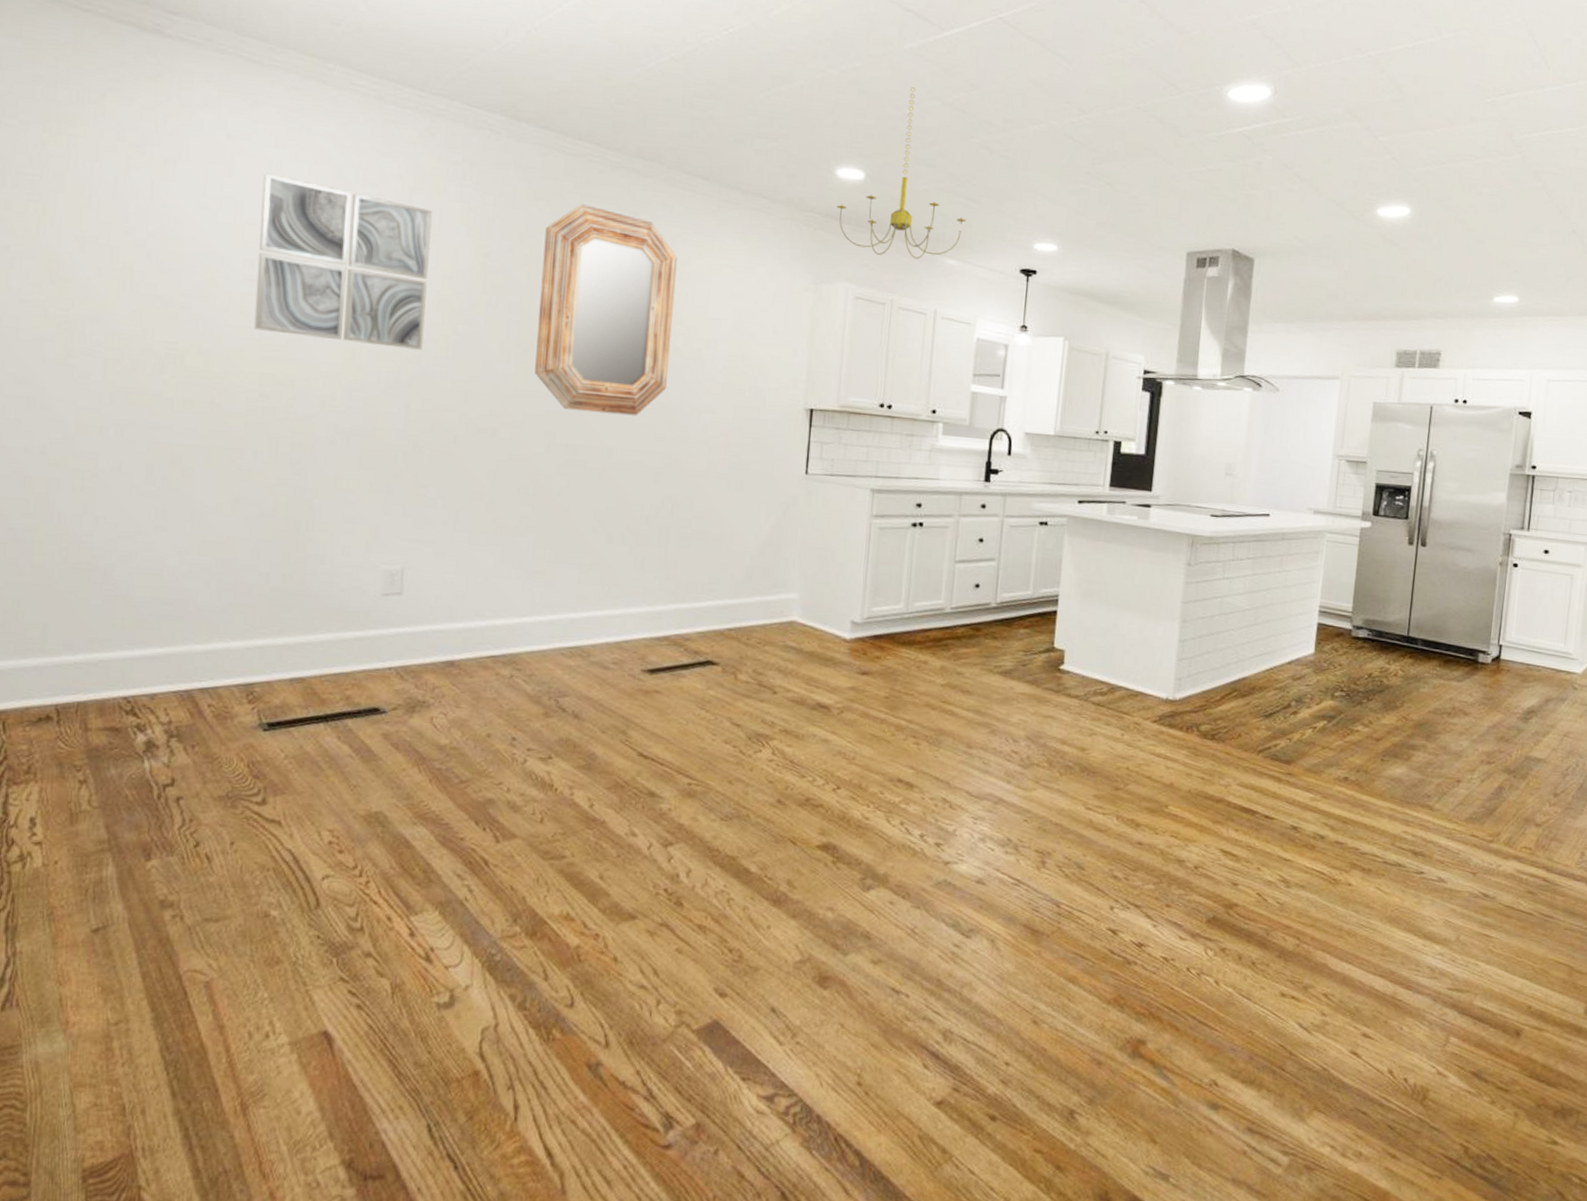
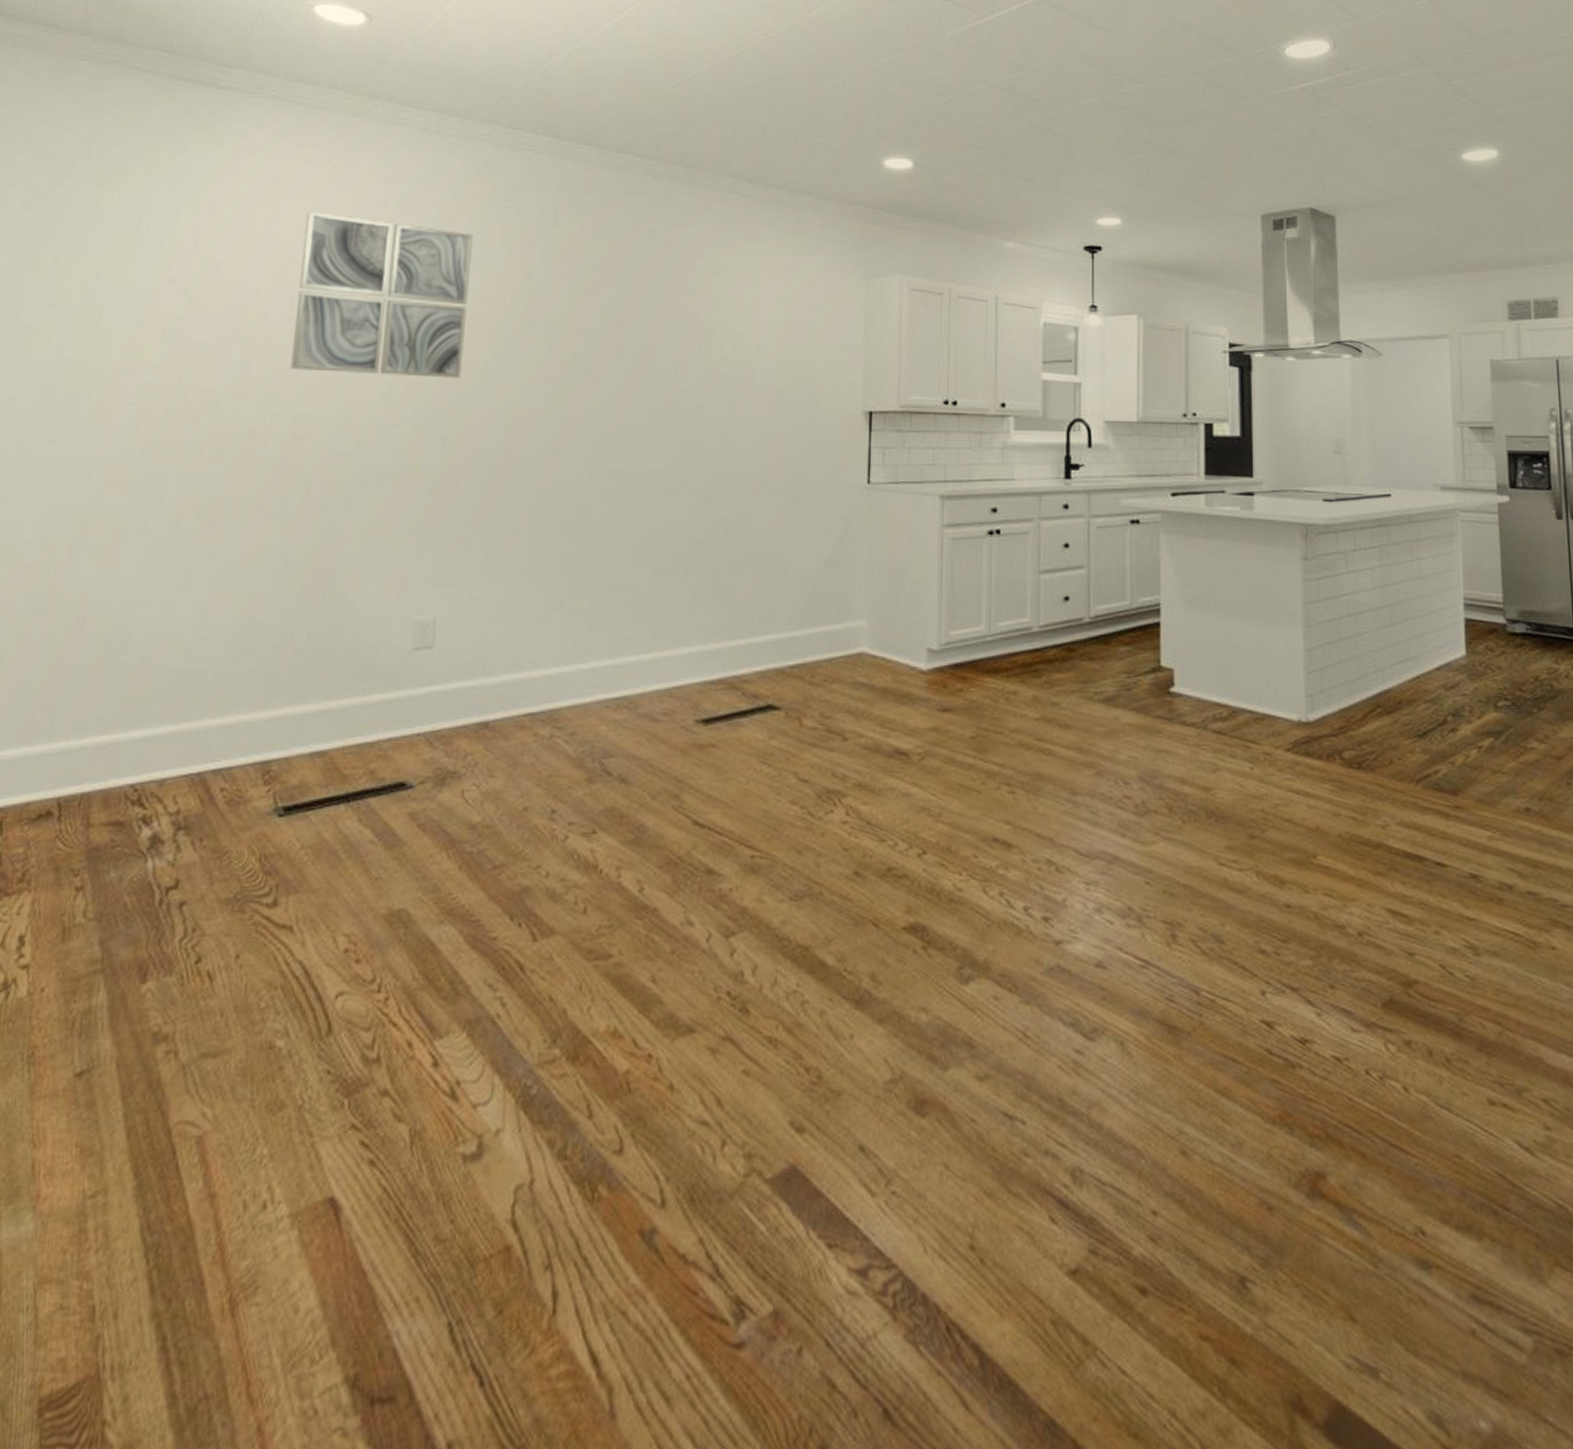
home mirror: present [535,204,678,416] -> none [576,216,723,433]
chandelier: present [837,87,966,259] -> none [886,73,1023,245]

